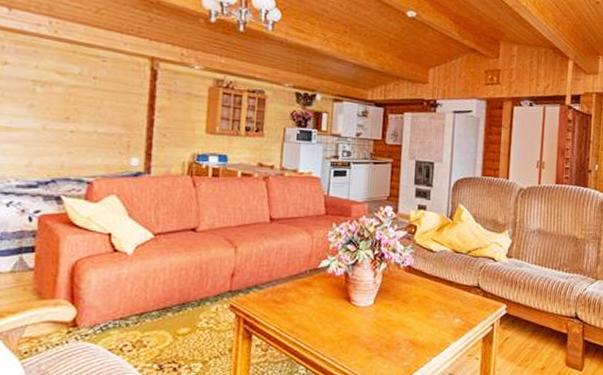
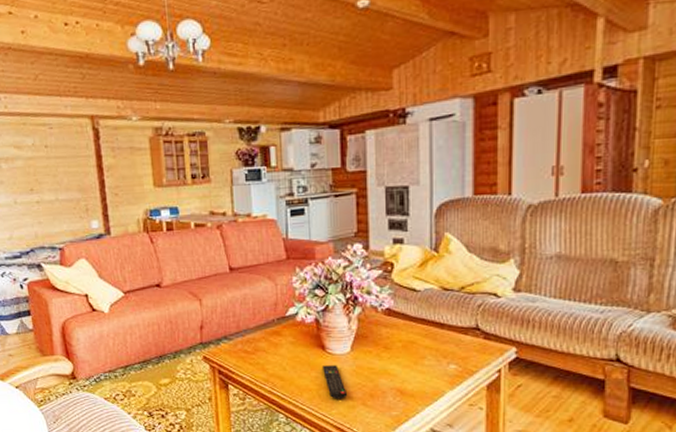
remote control: none [345,317,367,350] -> present [321,365,348,399]

